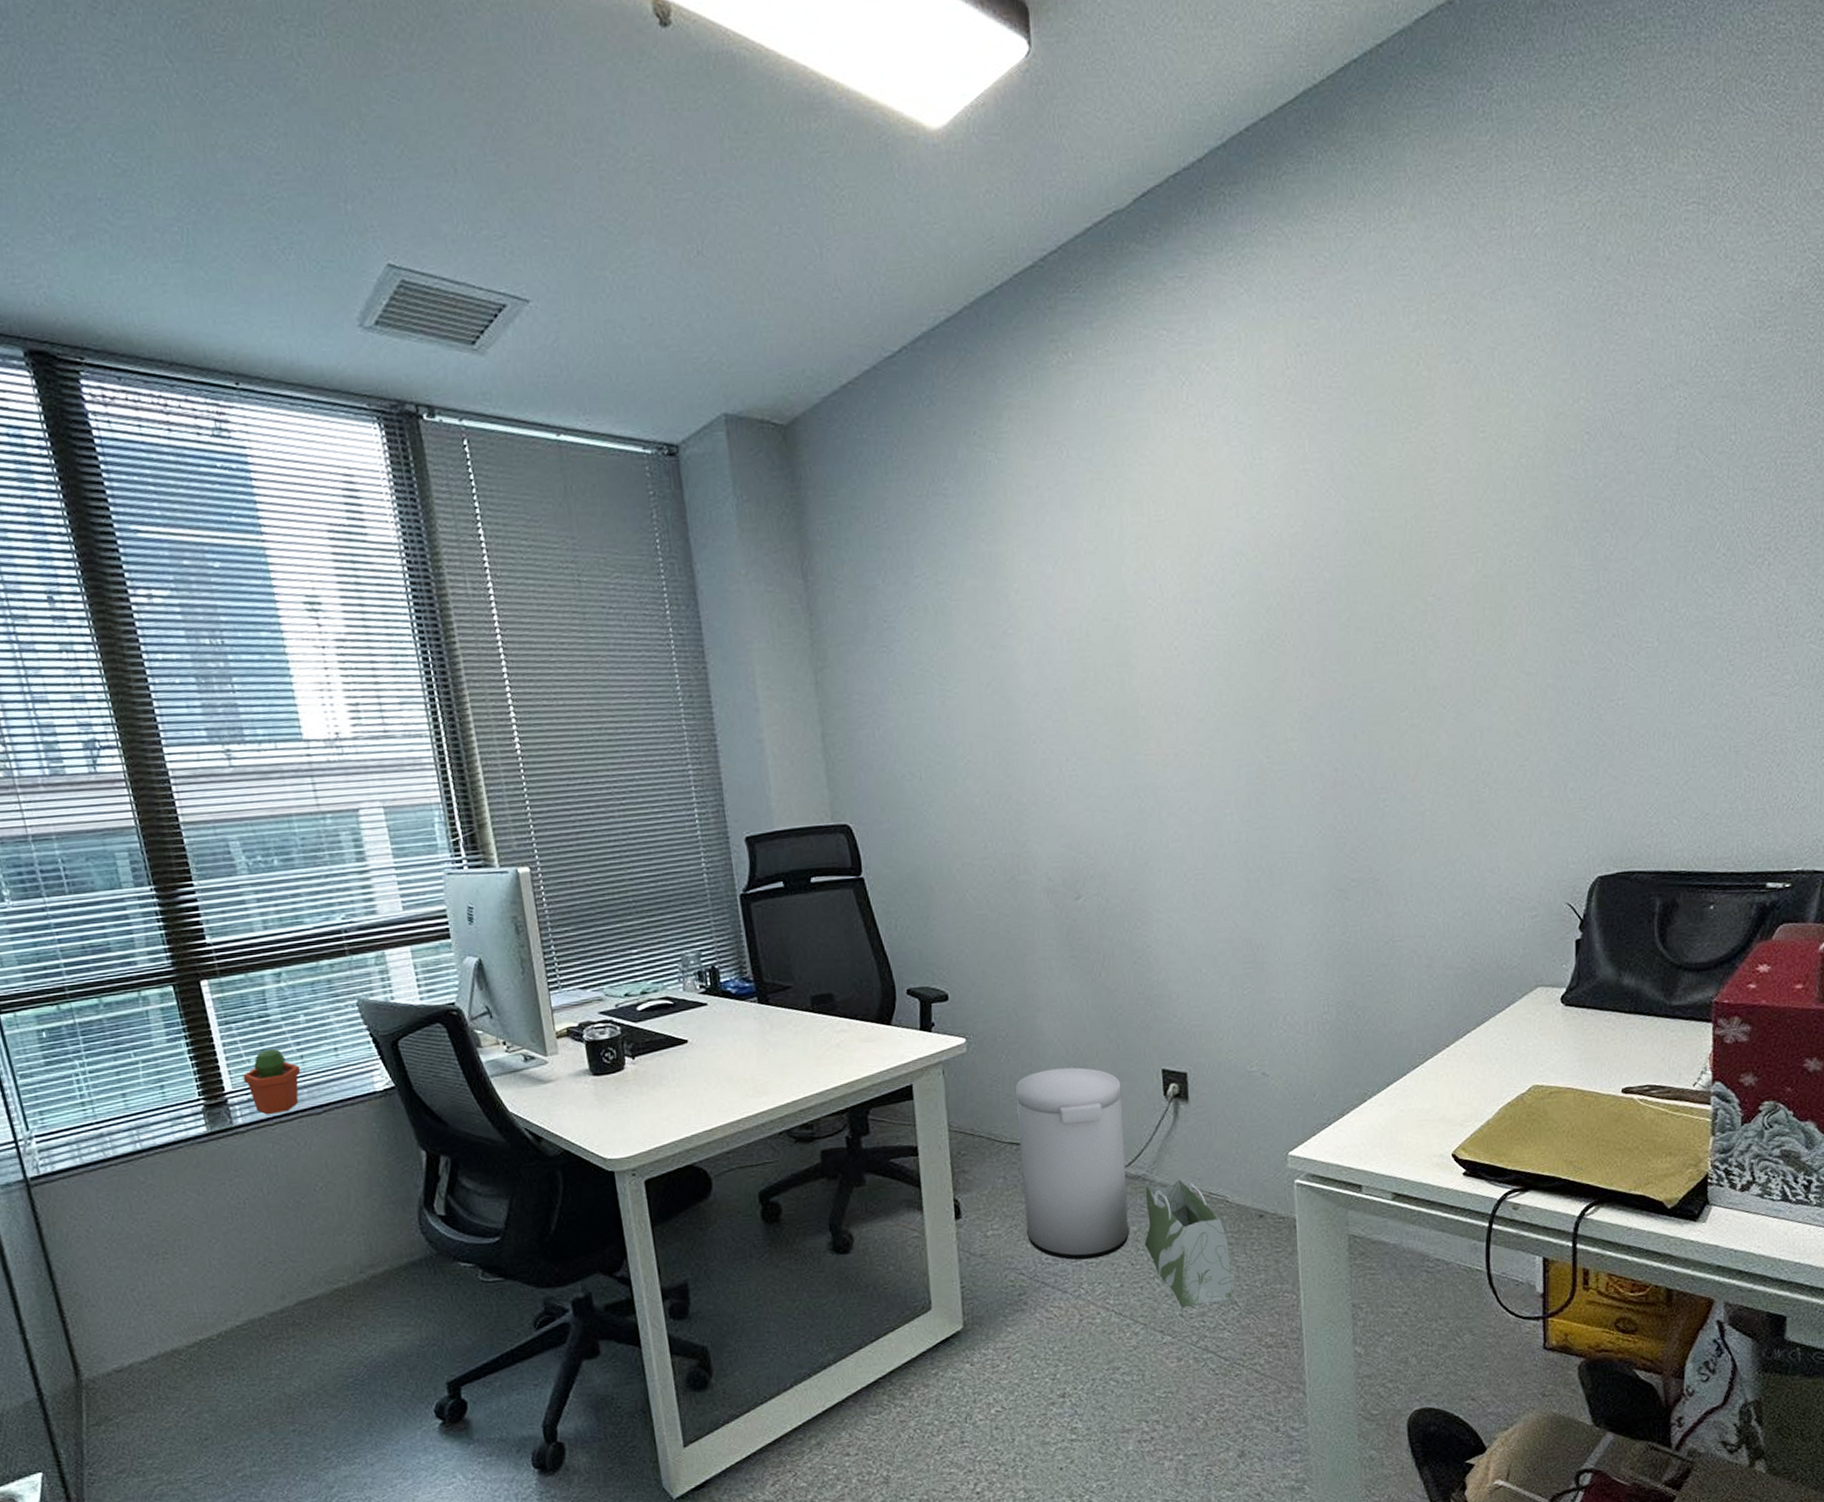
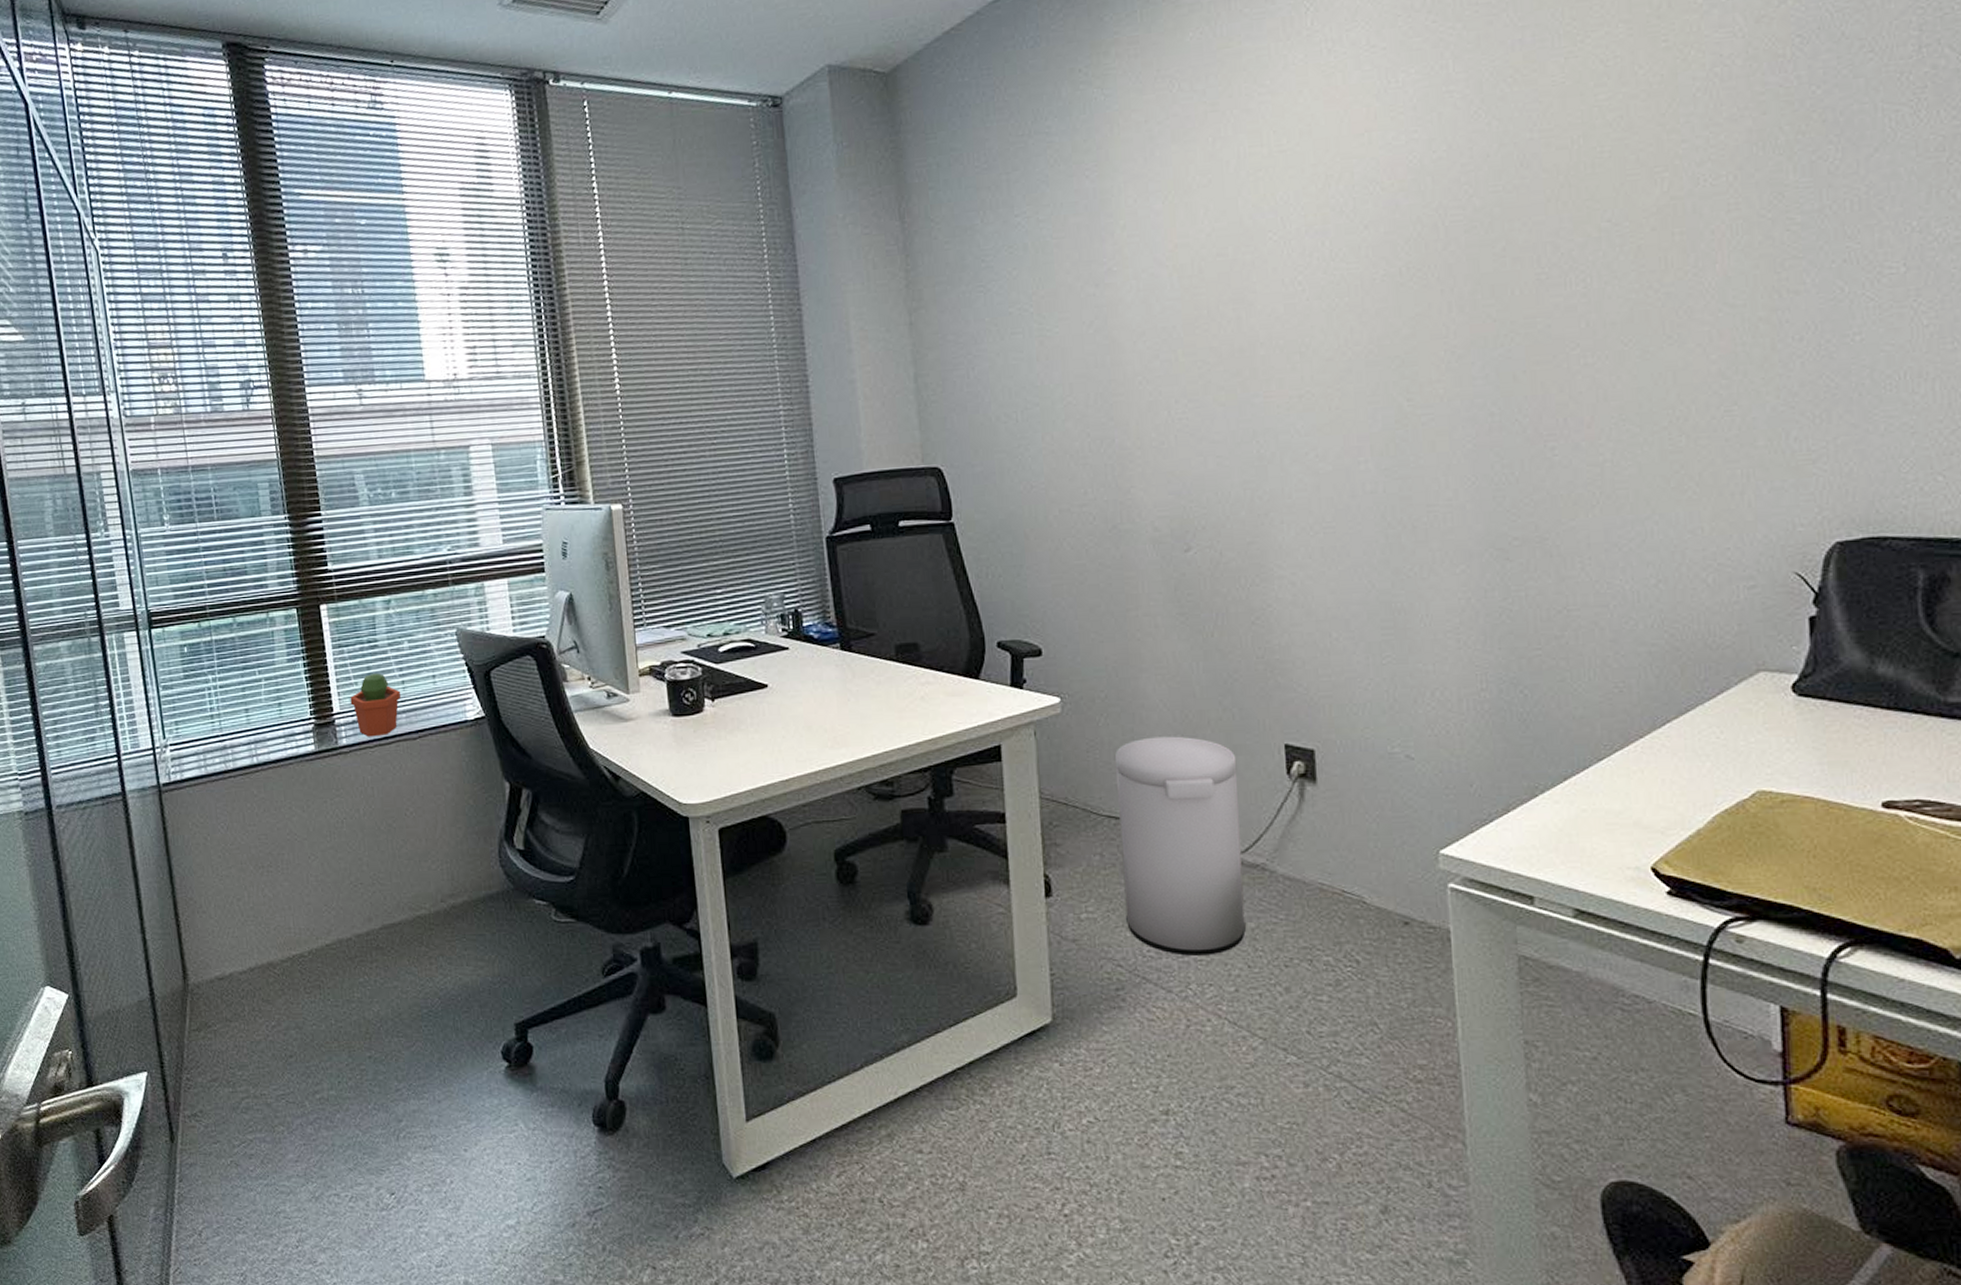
grocery bag: present [1144,1179,1232,1307] -> none [1264,872,1371,1023]

